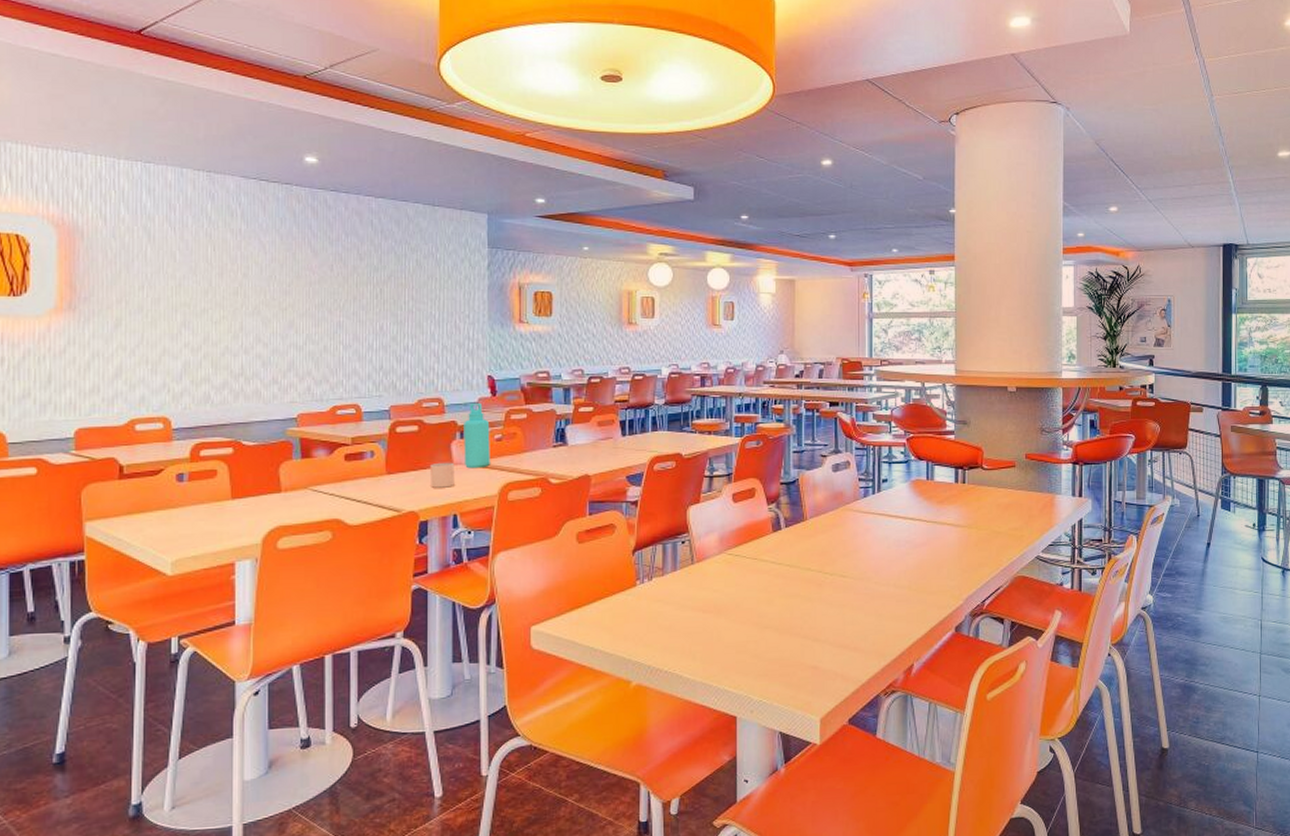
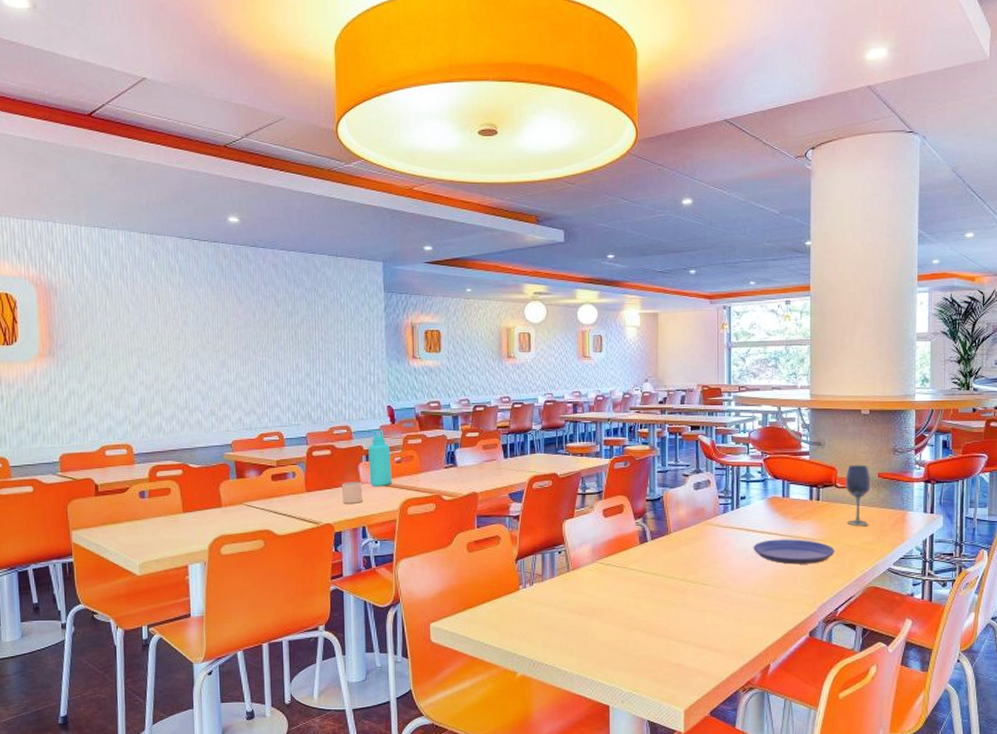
plate: none [895,525,982,553] -> present [753,539,835,565]
wineglass: none [991,445,1018,512] -> present [845,465,871,527]

